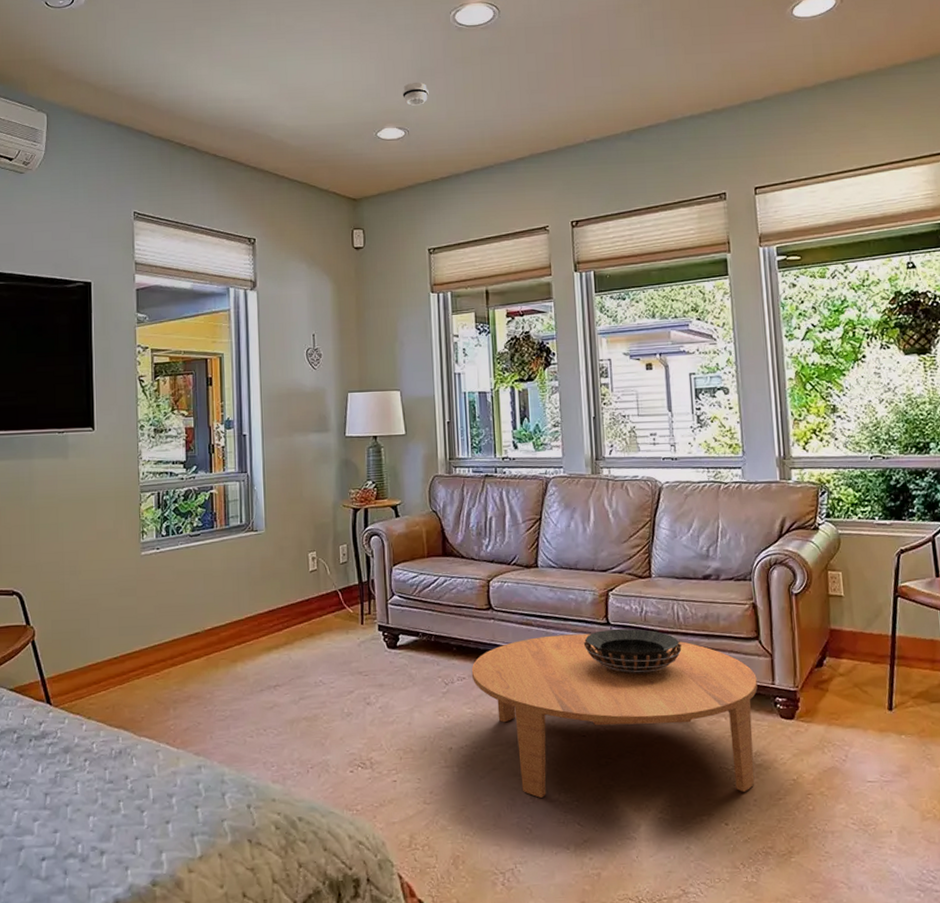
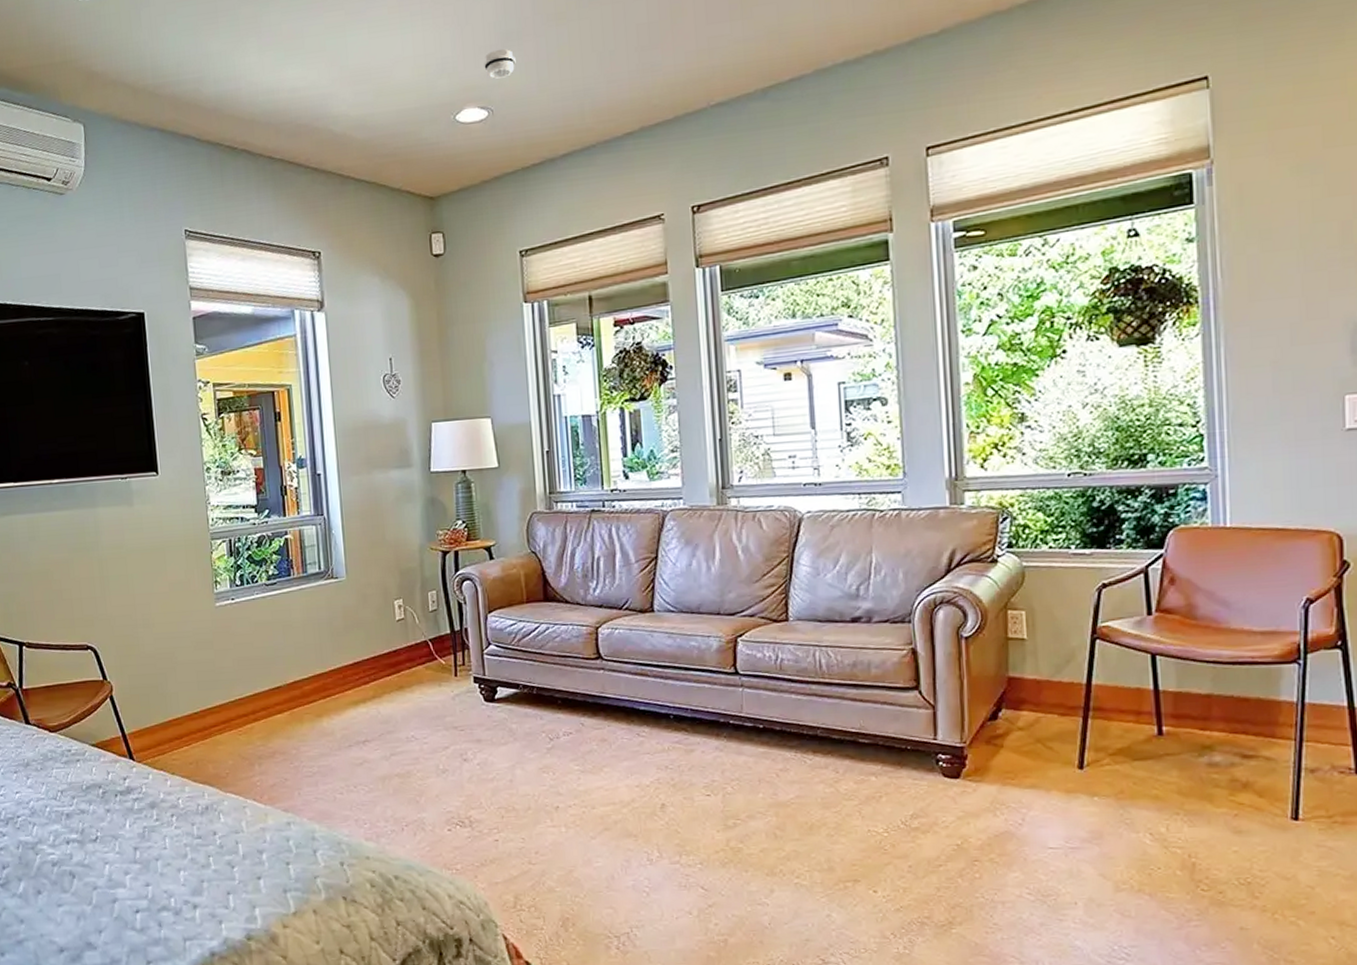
coffee table: present [471,633,758,798] -> none [578,684,916,860]
decorative bowl: present [583,628,682,673] -> none [707,678,824,728]

